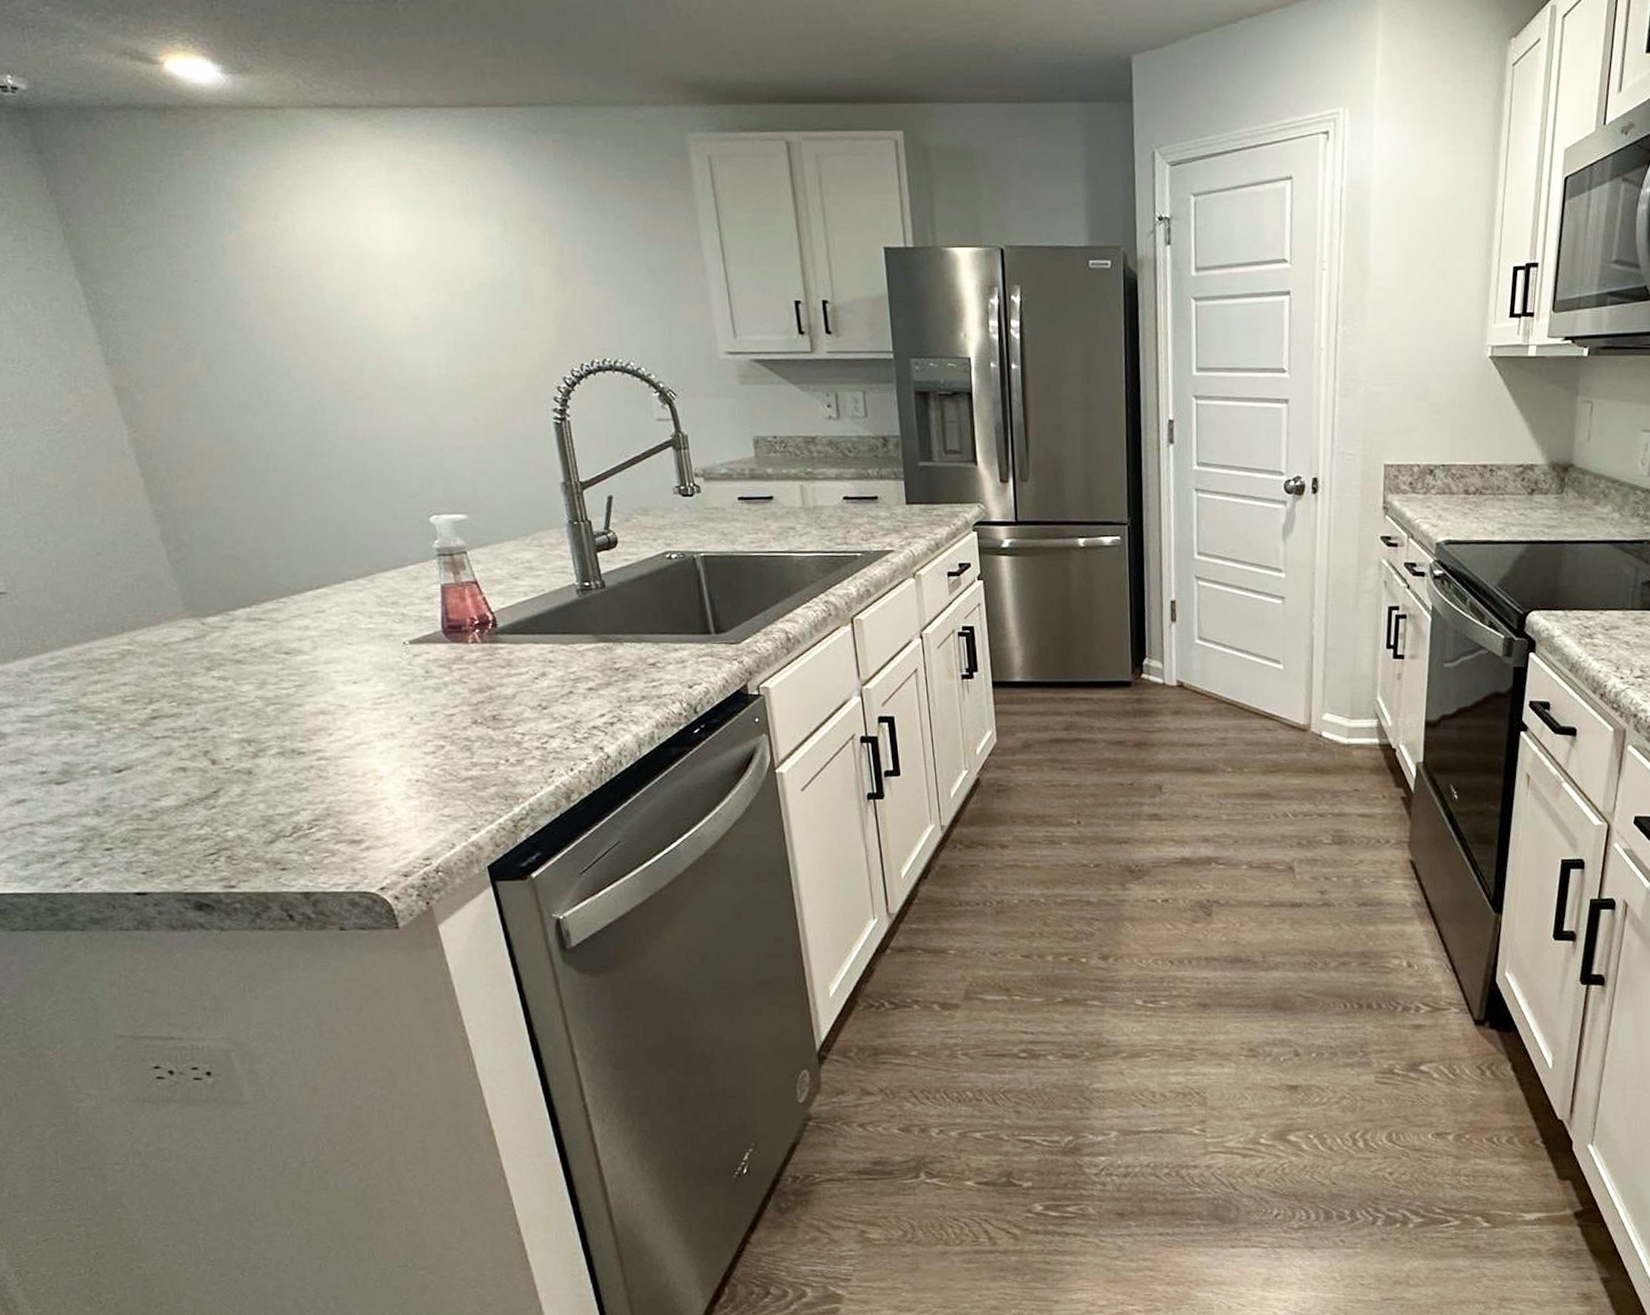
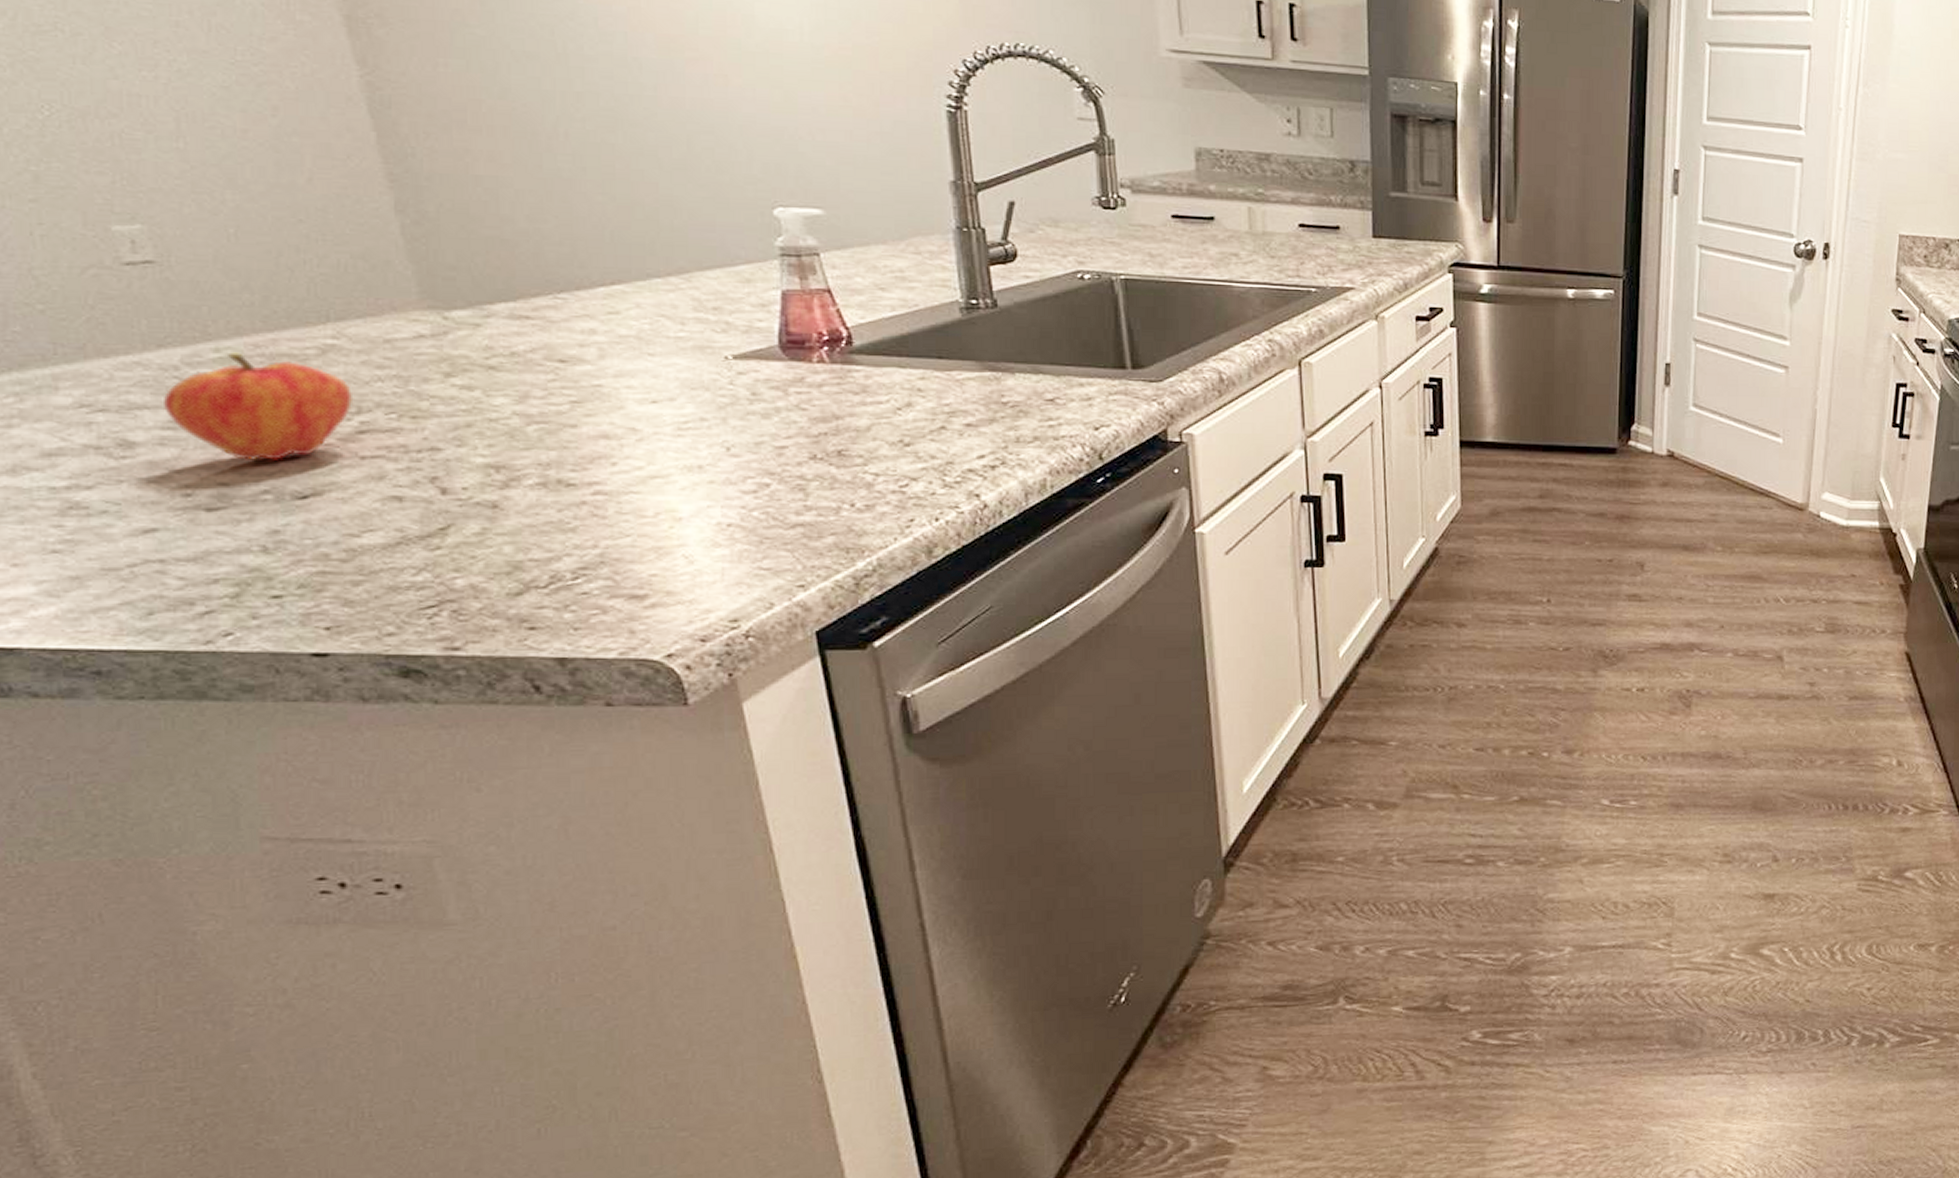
fruit: none [21,660,146,744] -> present [162,352,354,460]

